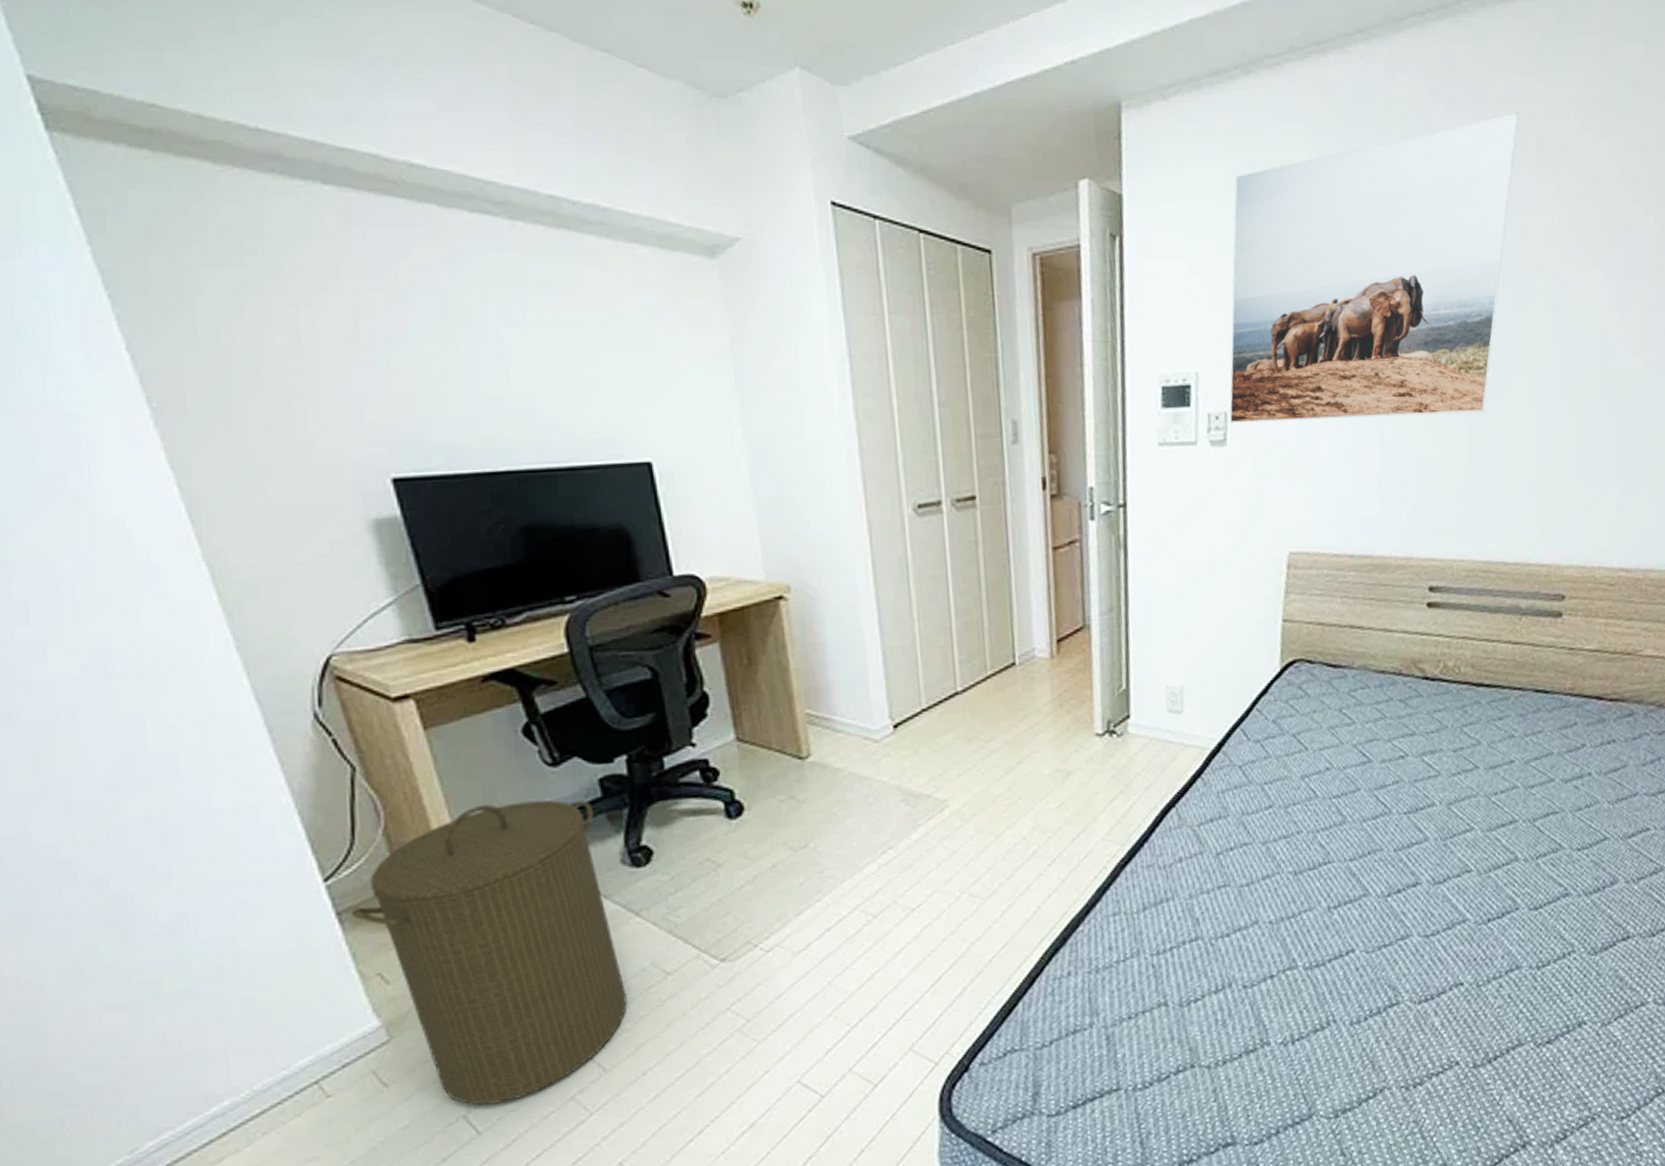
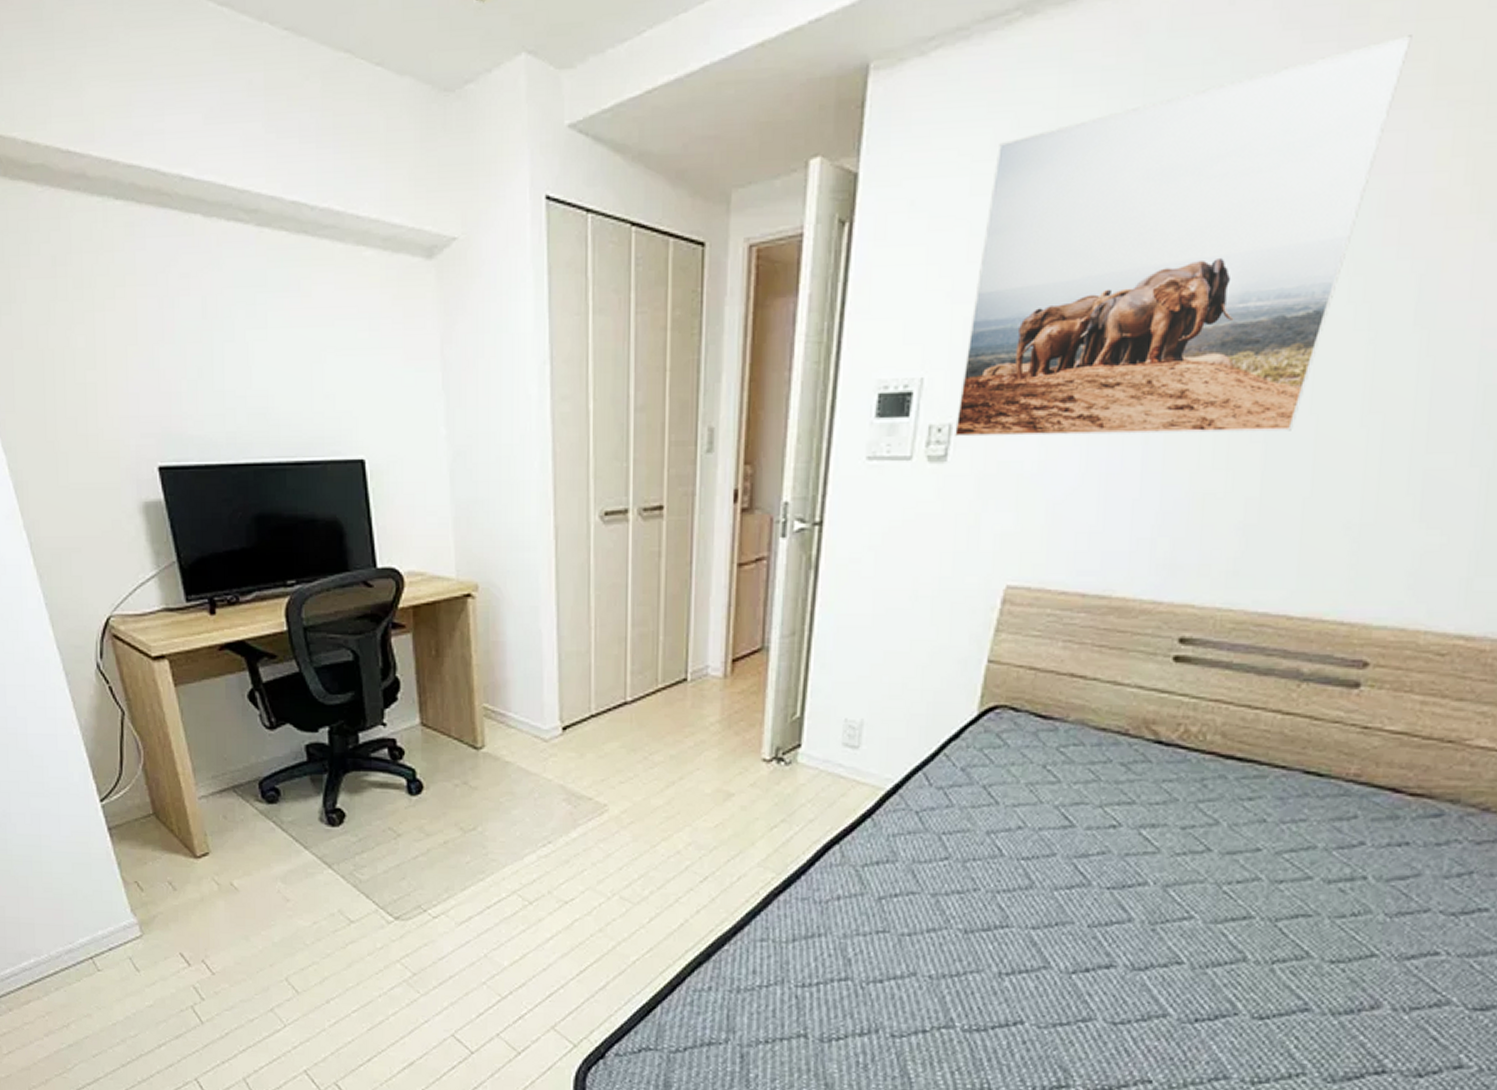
laundry hamper: present [351,800,628,1106] -> none [118,756,318,1002]

